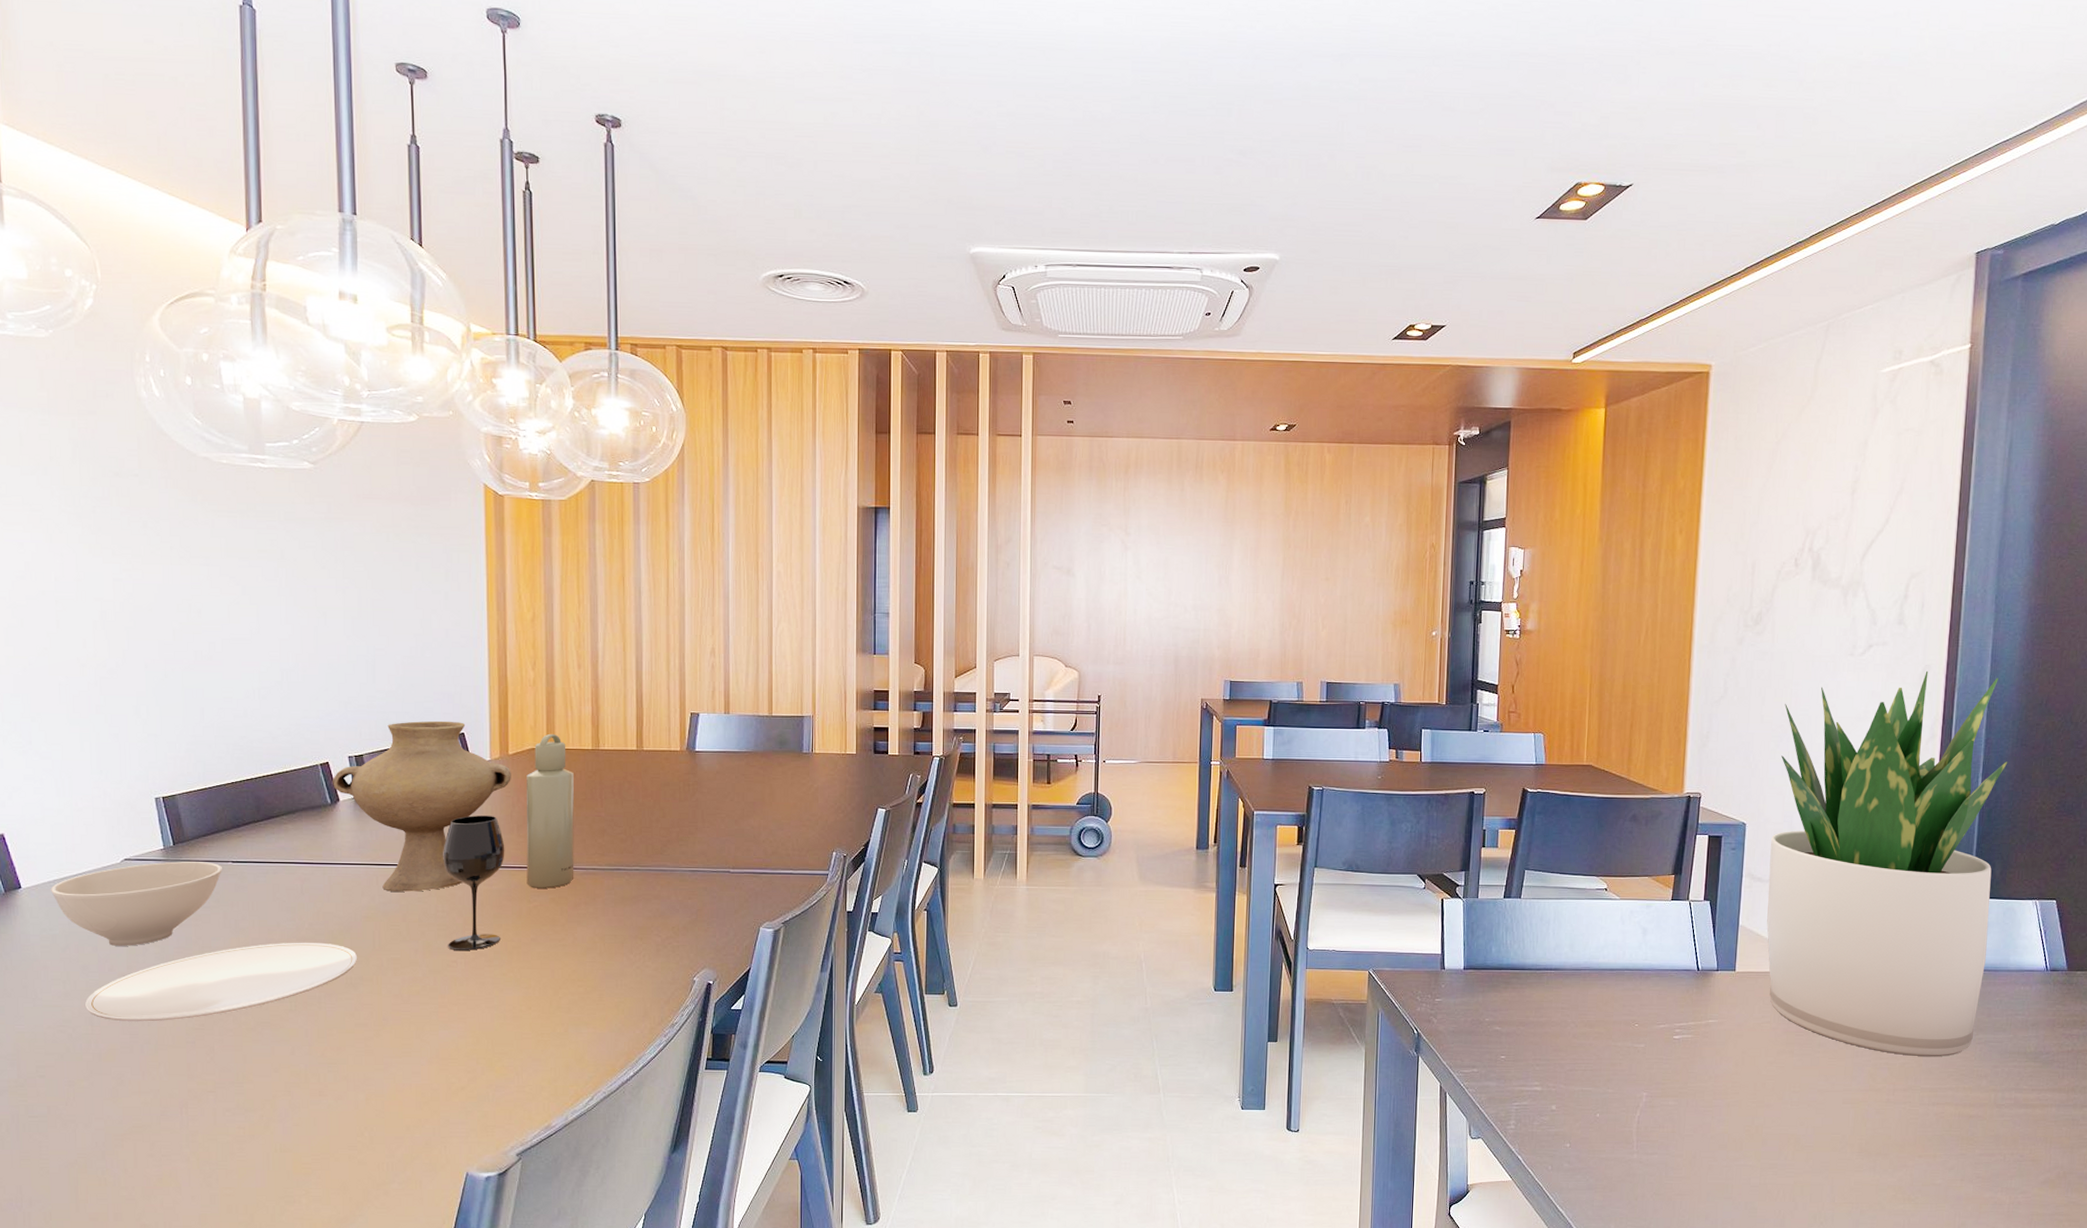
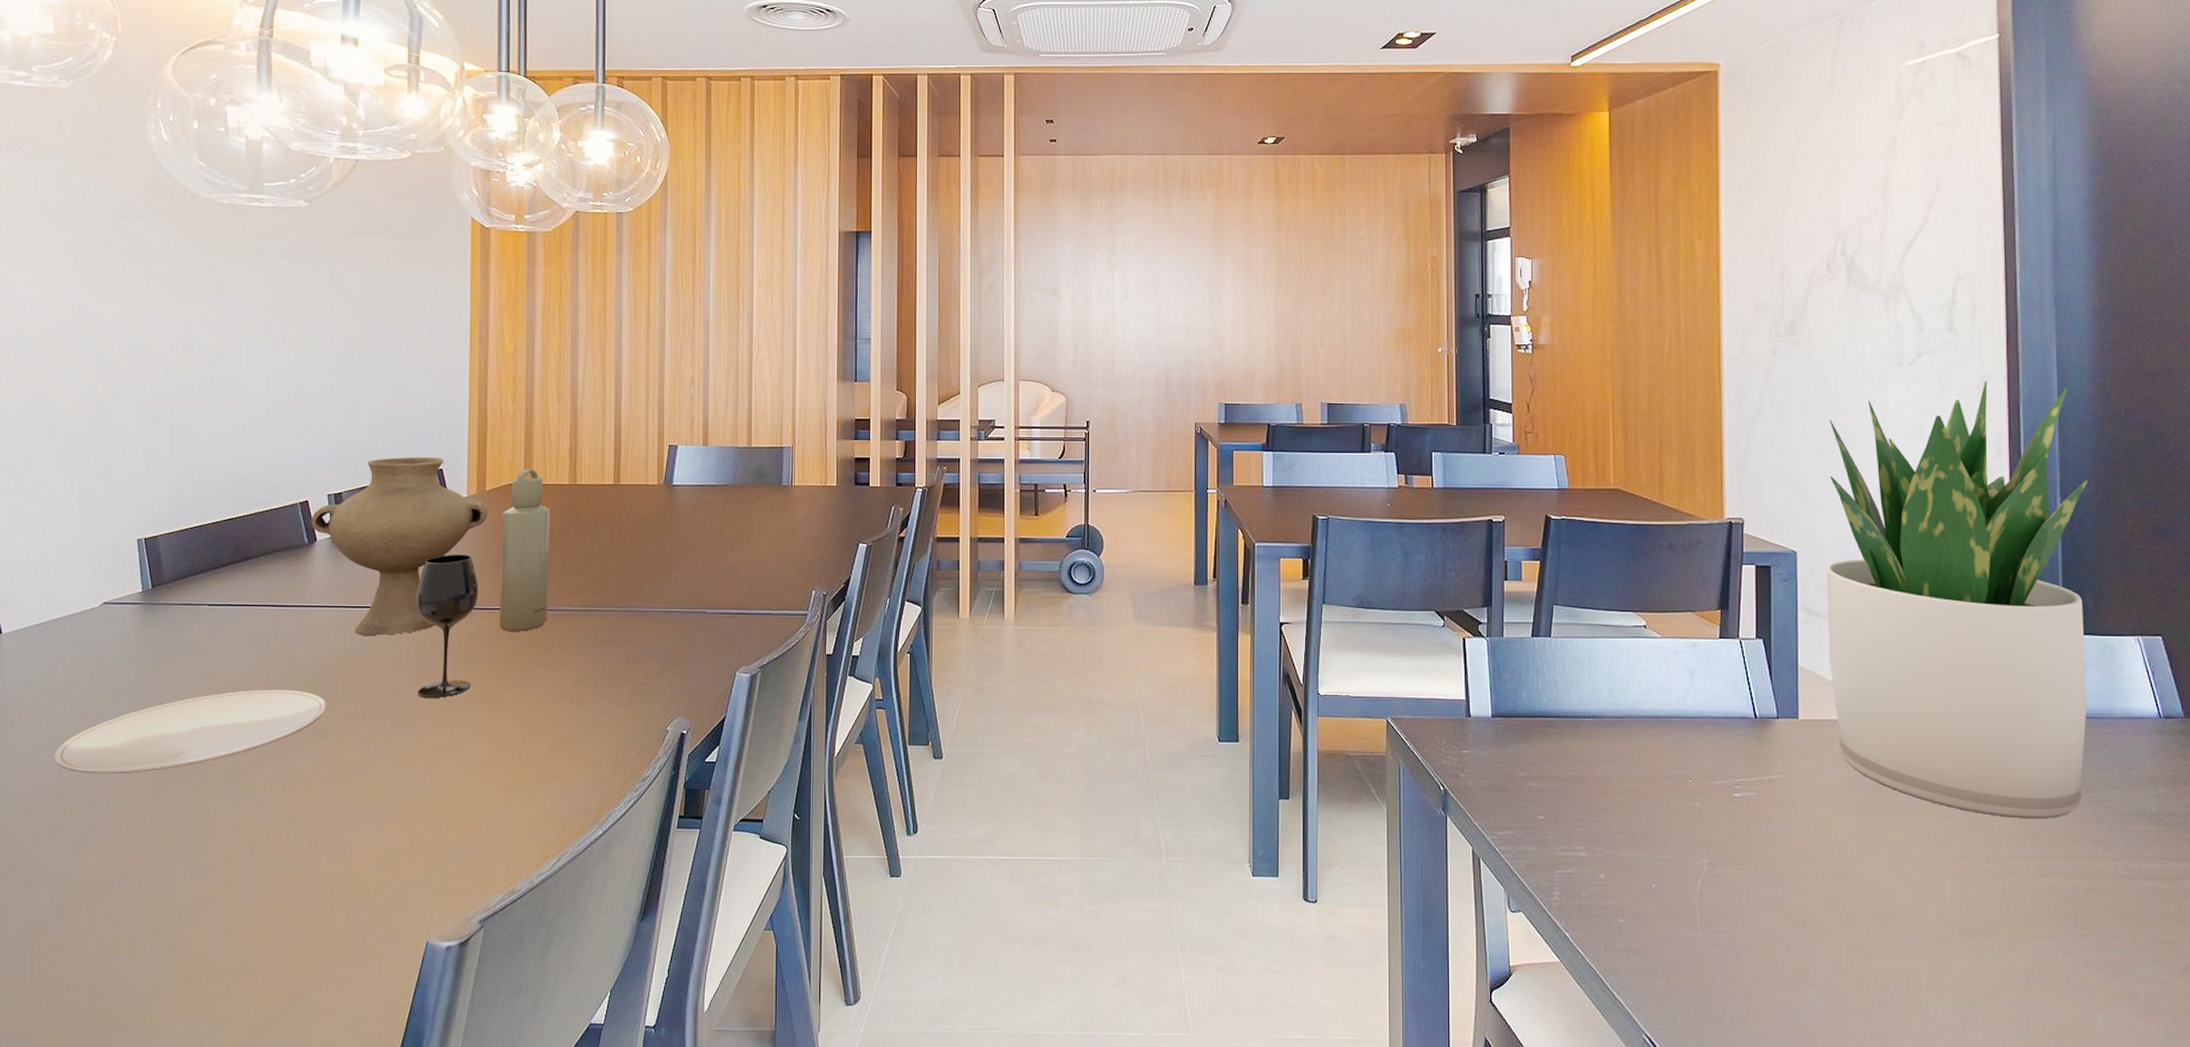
bowl: present [50,861,223,946] -> none [29,605,199,694]

